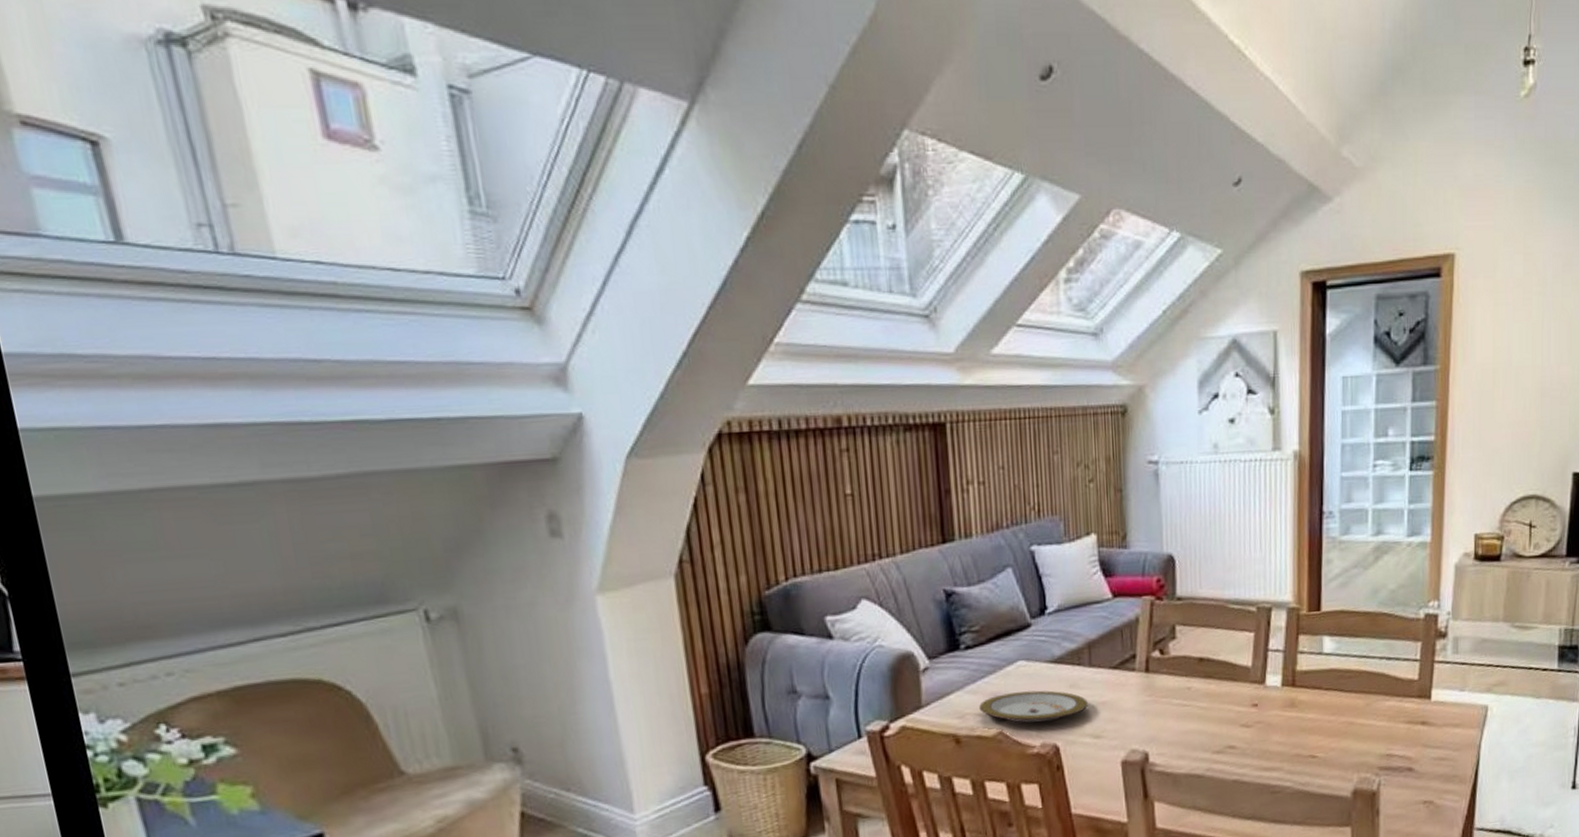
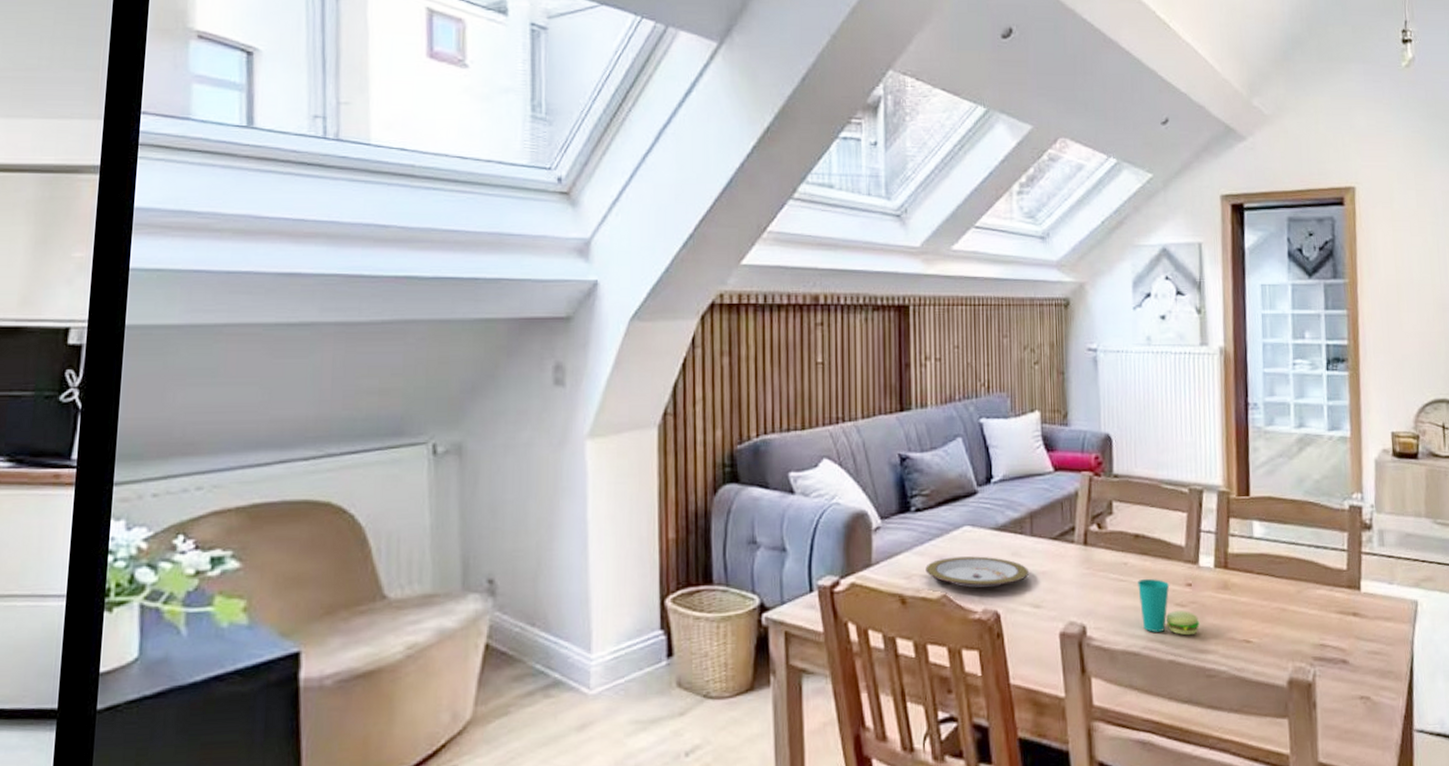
cup: none [1202,701,1265,755] -> present [1138,578,1200,636]

